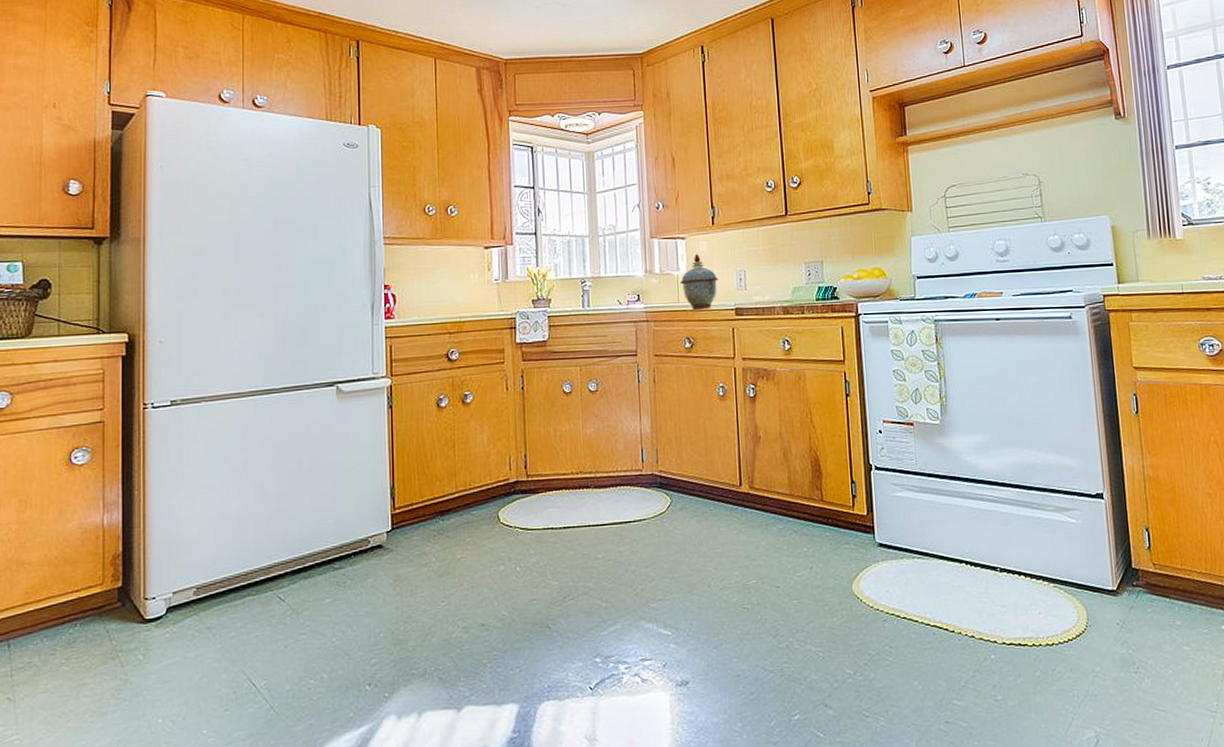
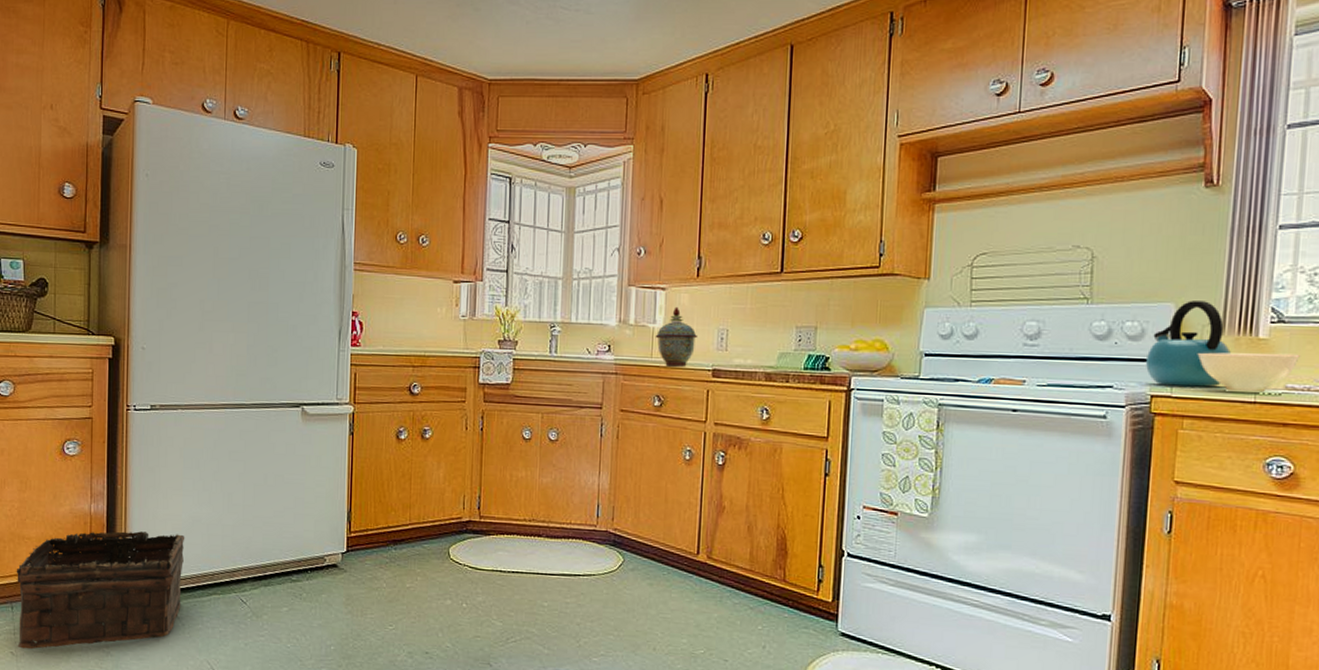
basket: none [13,535,214,692] -> present [16,531,185,650]
kettle: none [1094,212,1158,286] -> present [1145,301,1231,388]
bowl: none [1132,249,1209,286] -> present [1197,352,1300,393]

